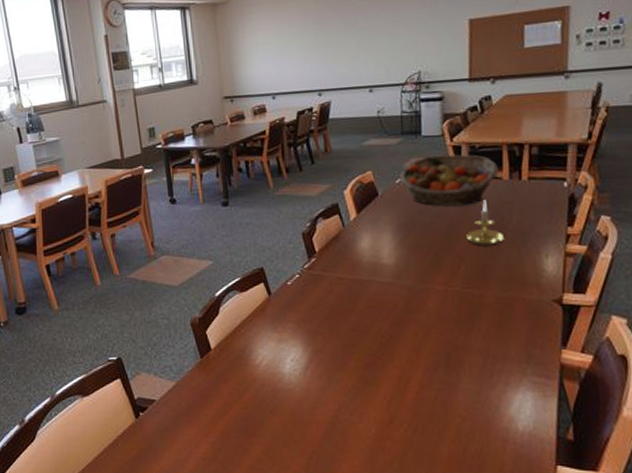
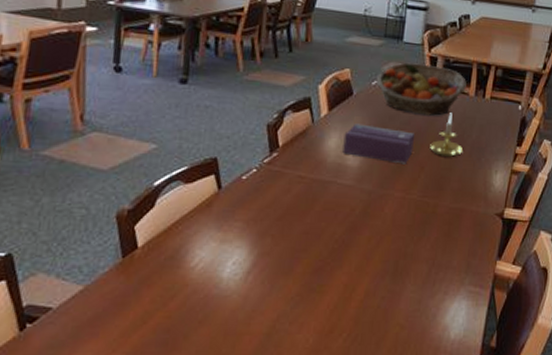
tissue box: none [375,222,449,258] -> present [343,123,414,164]

